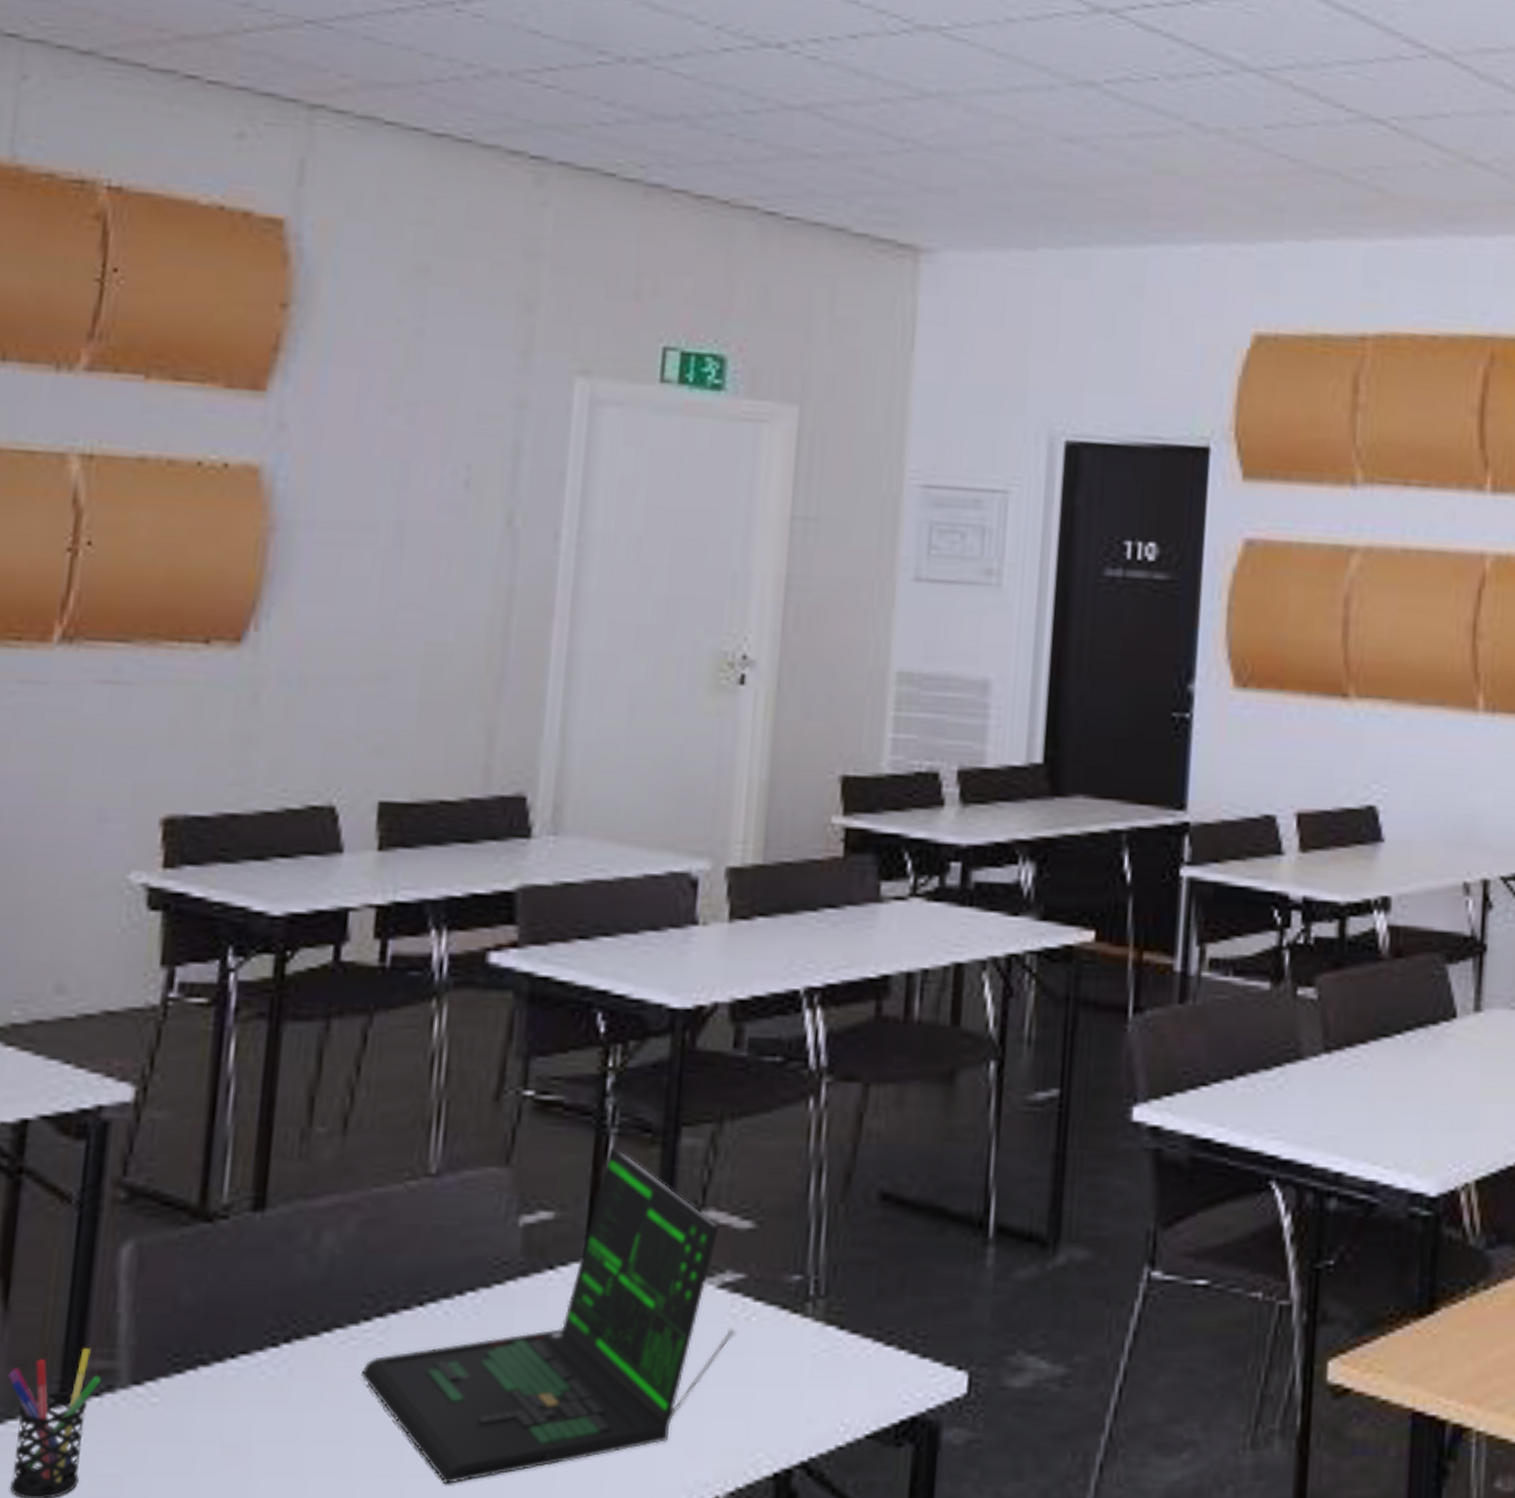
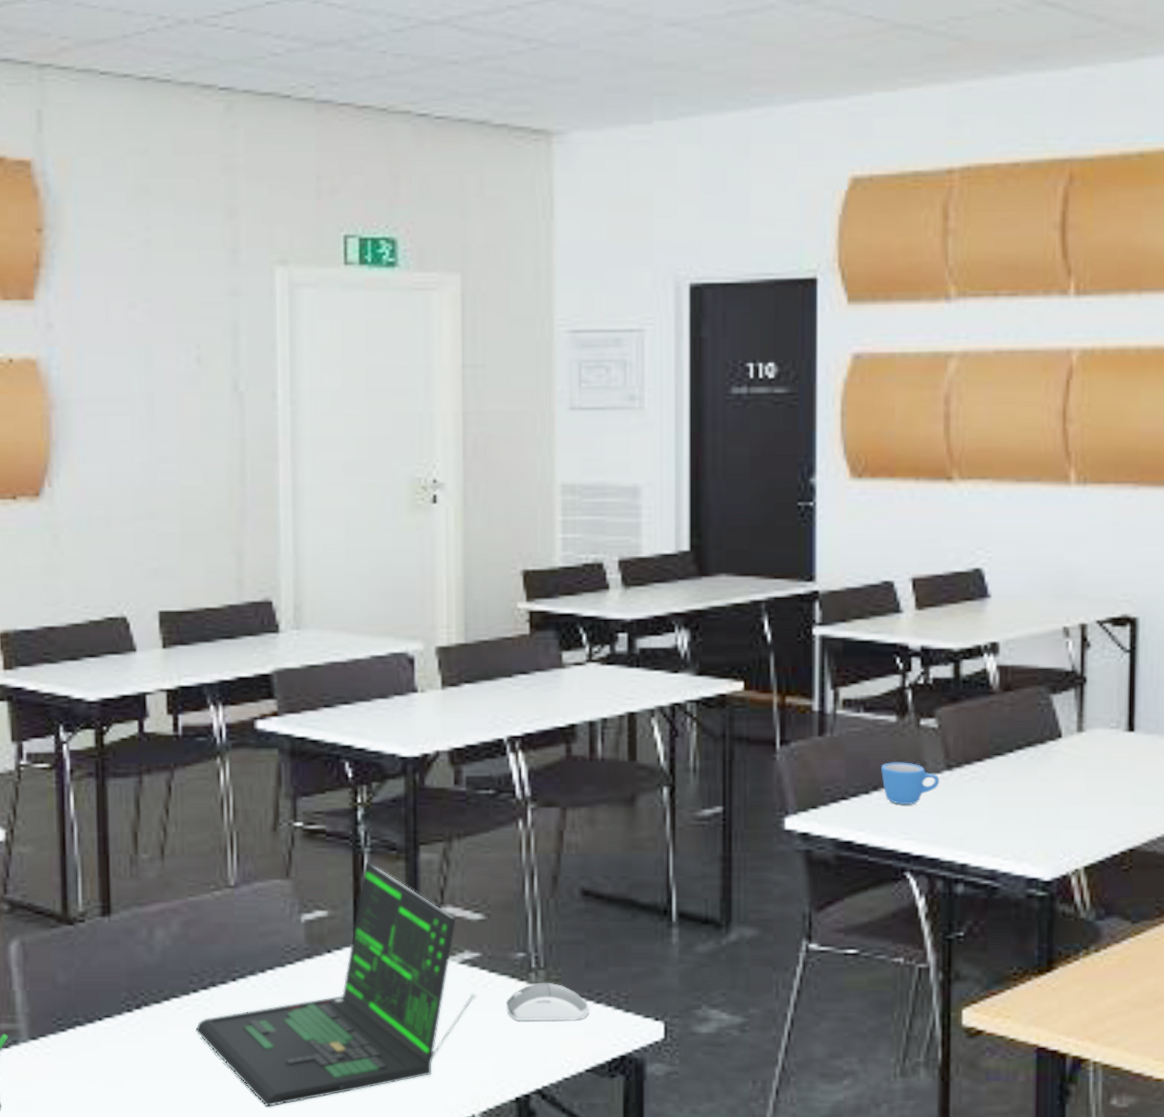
computer mouse: none [772,1315,877,1369] -> present [505,982,589,1022]
mug: none [1249,1040,1316,1095] -> present [881,762,940,805]

